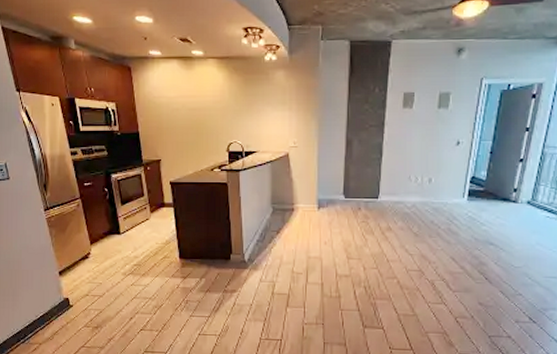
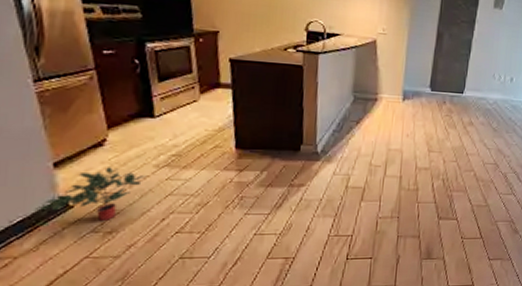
potted plant: none [53,275,118,318] -> present [40,167,146,220]

